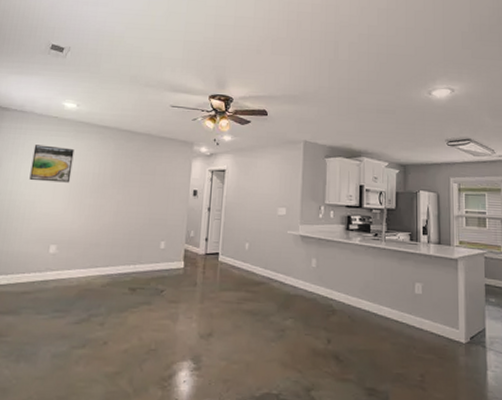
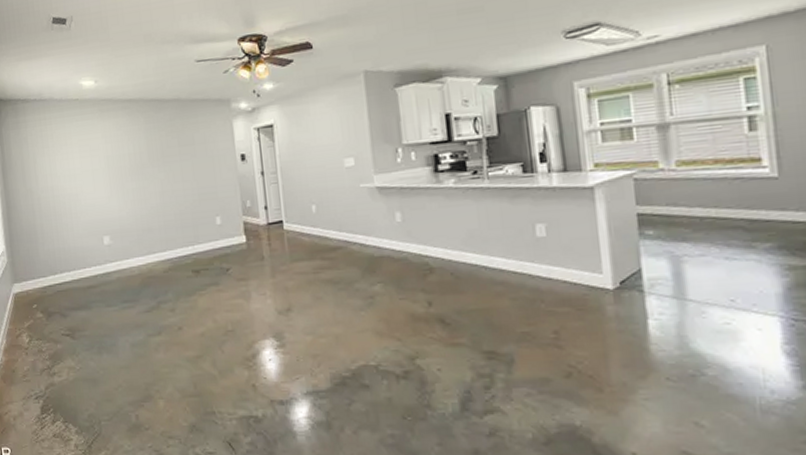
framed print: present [29,144,75,183] -> none [62,131,107,173]

